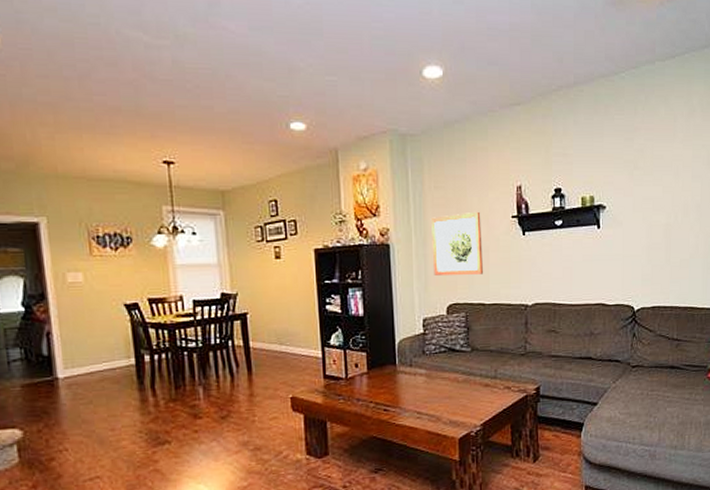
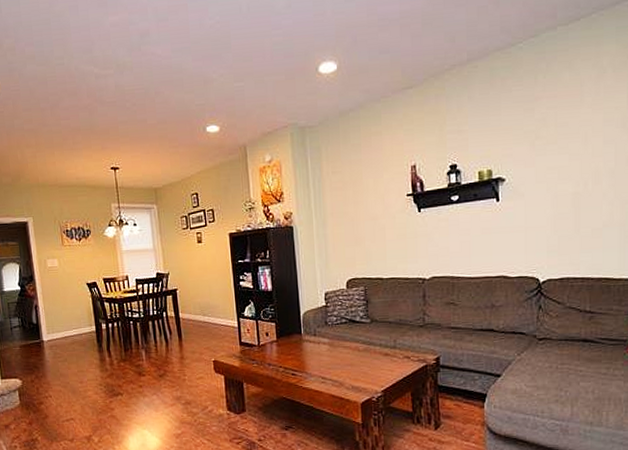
wall art: present [430,211,483,275] -> none [329,192,380,253]

